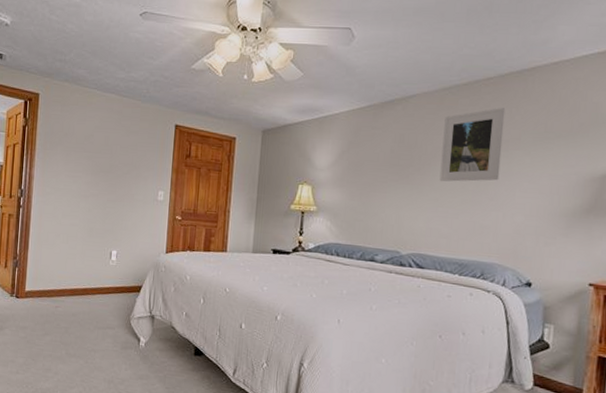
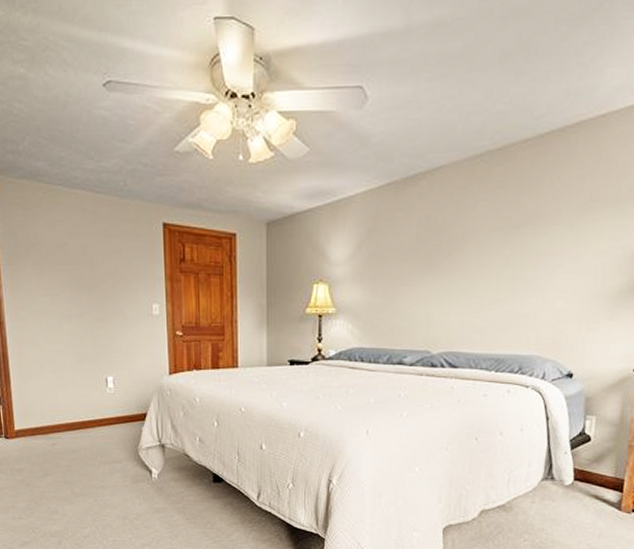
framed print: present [439,108,506,182] -> none [472,175,546,269]

